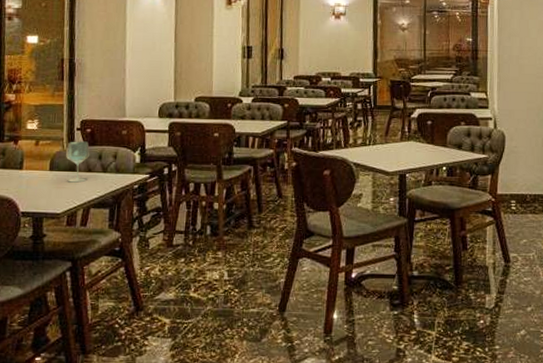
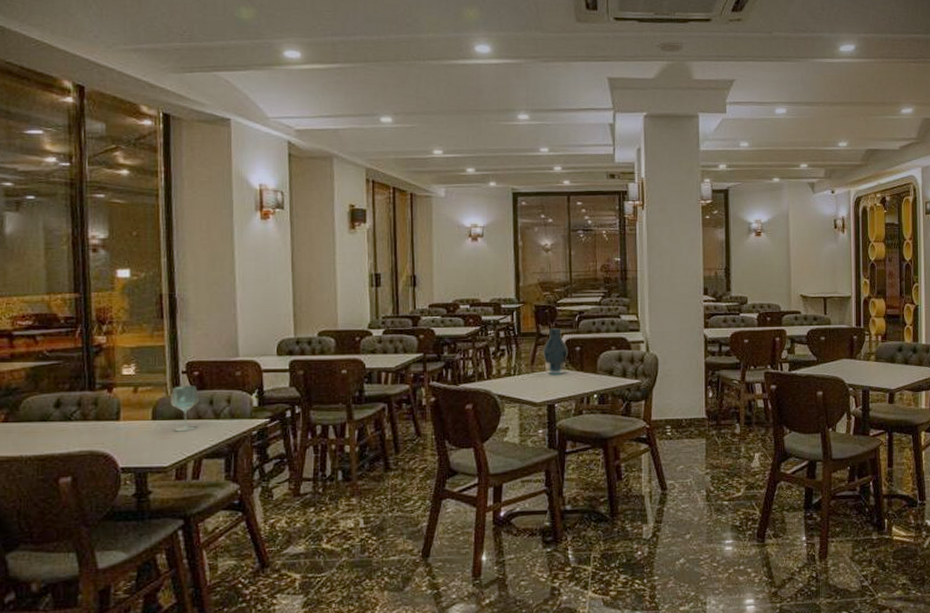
vase: none [397,102,421,148] -> present [543,328,569,376]

